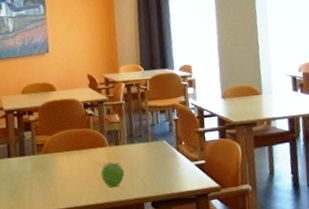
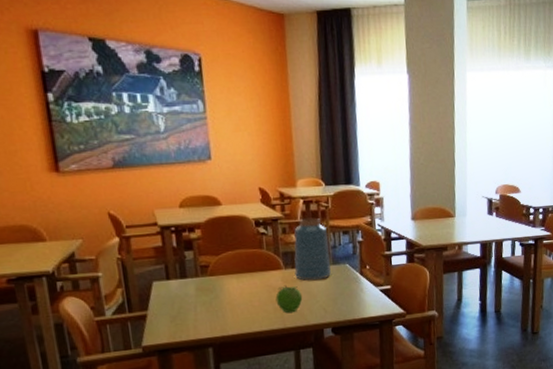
vase: none [116,99,150,157] -> present [293,217,331,281]

